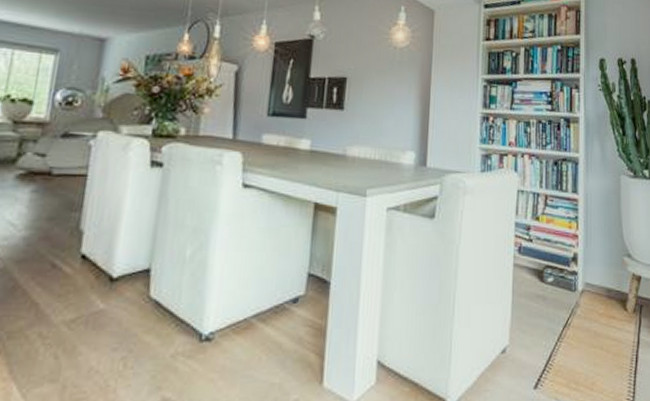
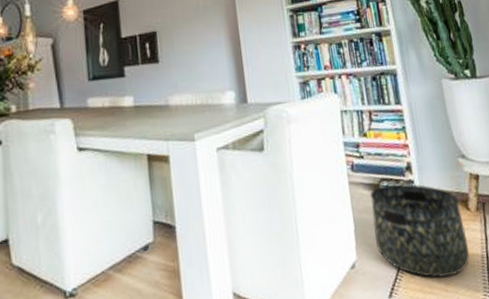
basket: none [530,273,619,376] -> present [369,183,470,278]

